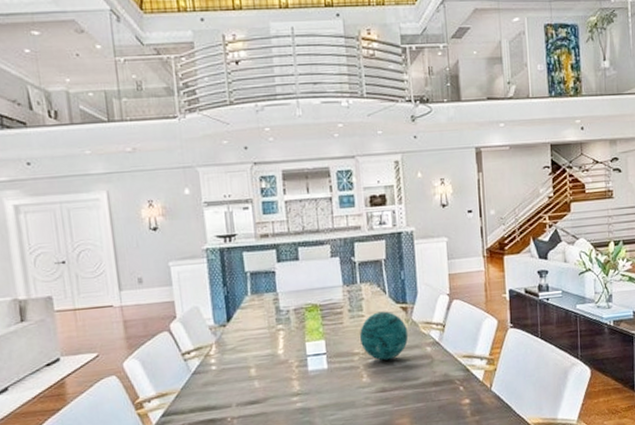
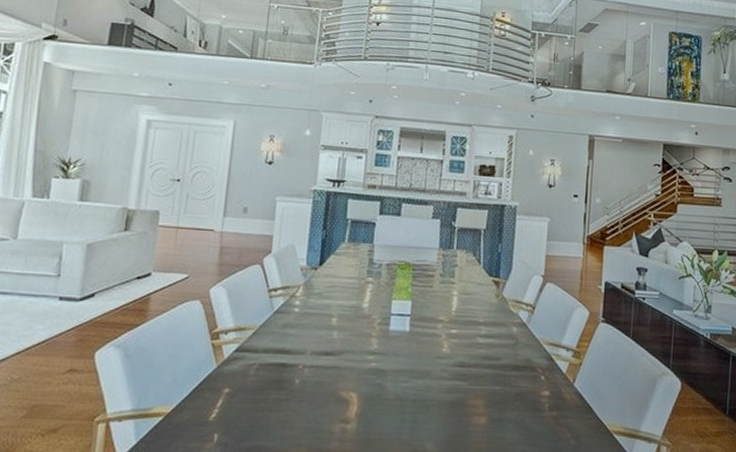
decorative orb: present [359,311,409,361] -> none [446,281,497,334]

